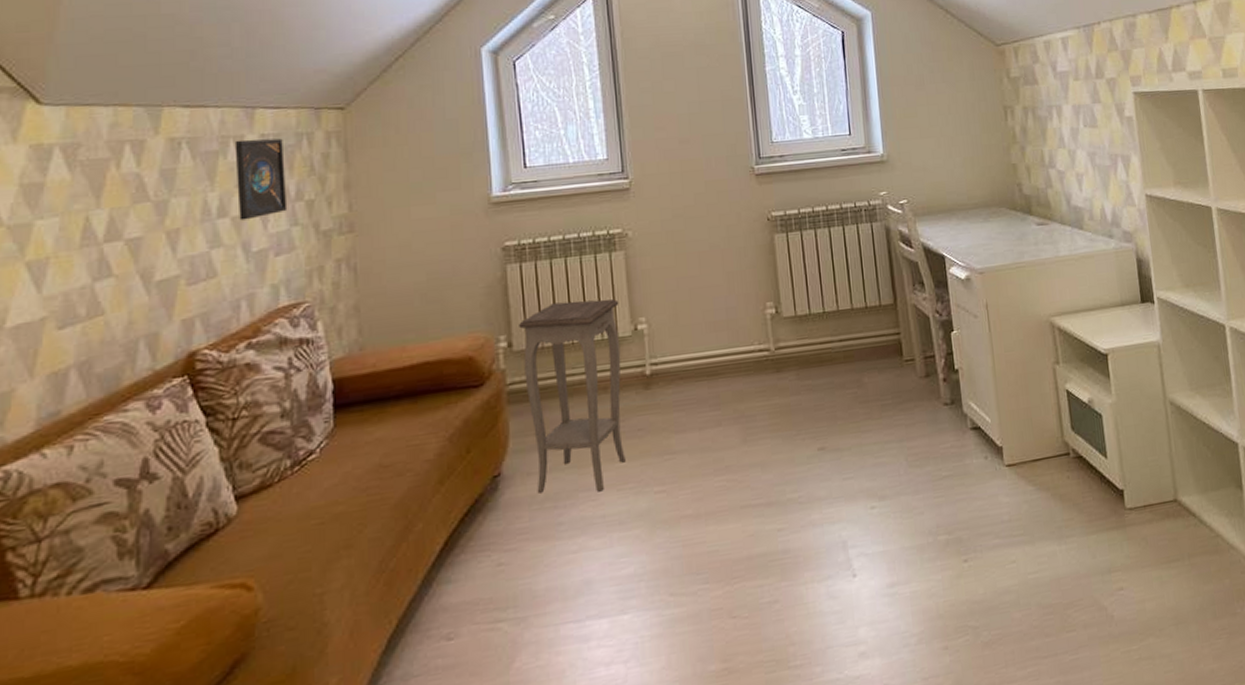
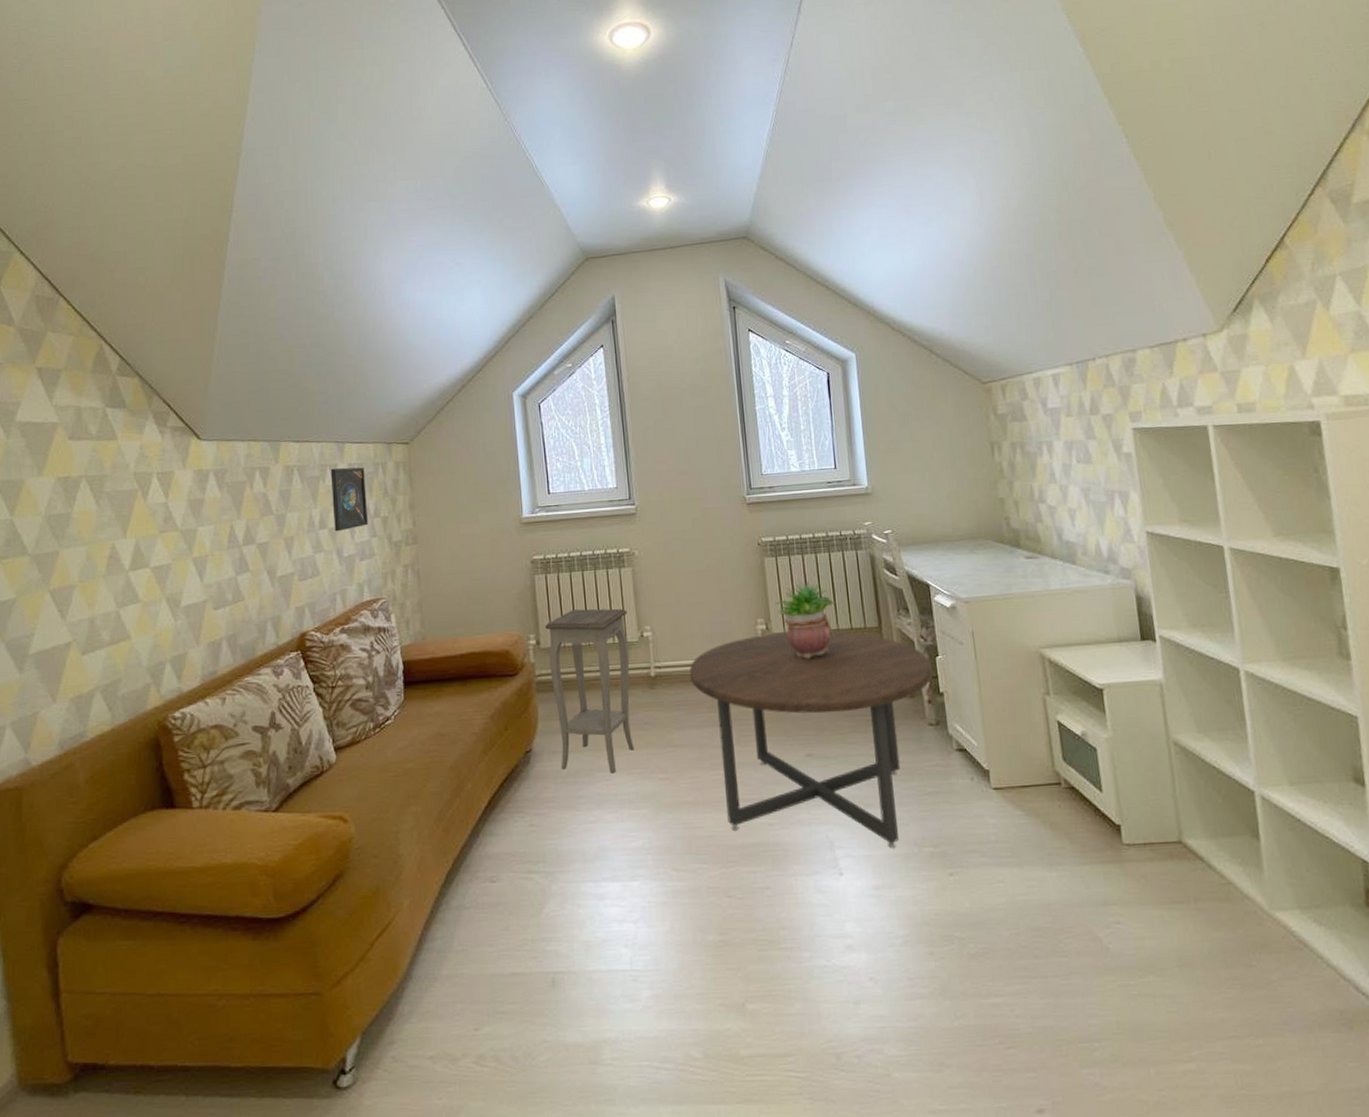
coffee table: none [690,311,948,542] -> present [689,631,933,848]
potted plant: none [785,256,850,344] -> present [775,579,836,659]

